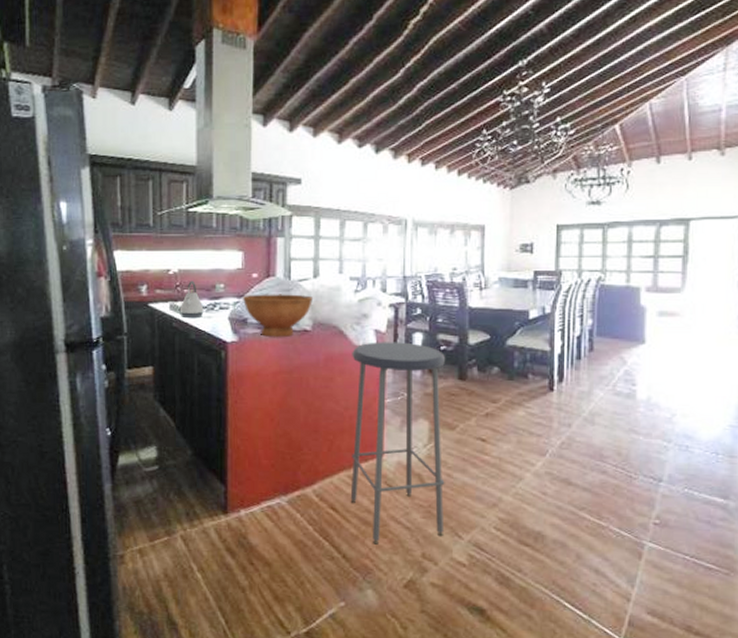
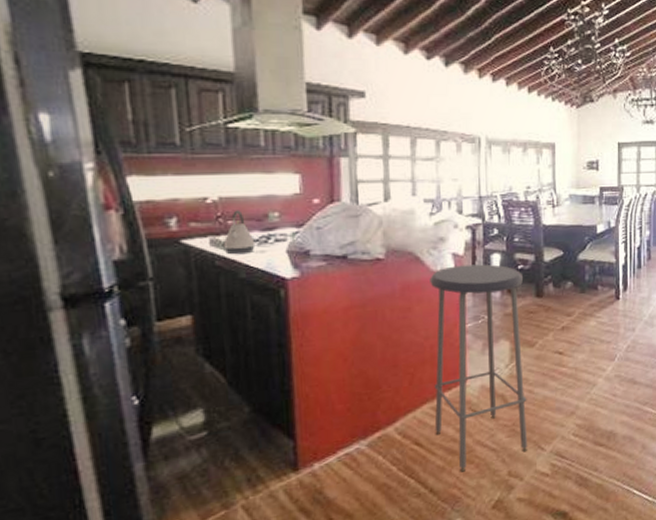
bowl: present [243,294,313,338] -> none [303,220,385,270]

